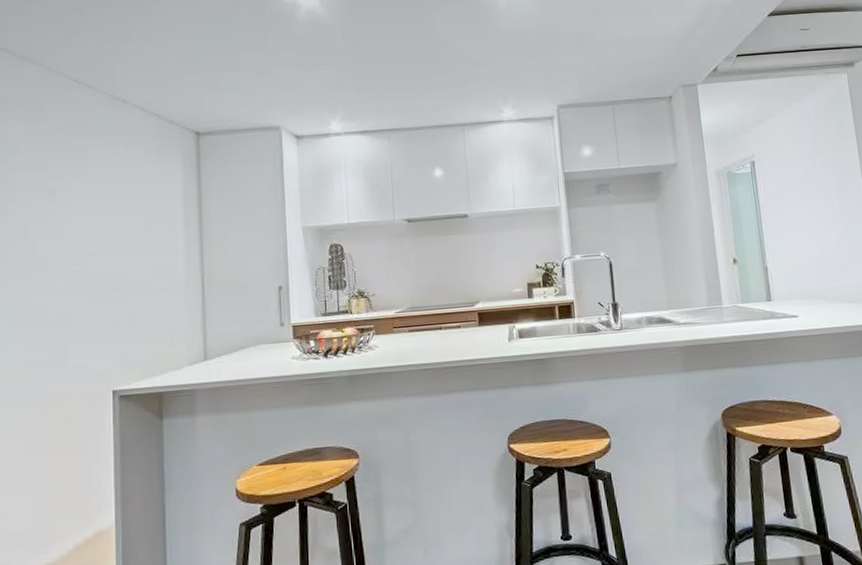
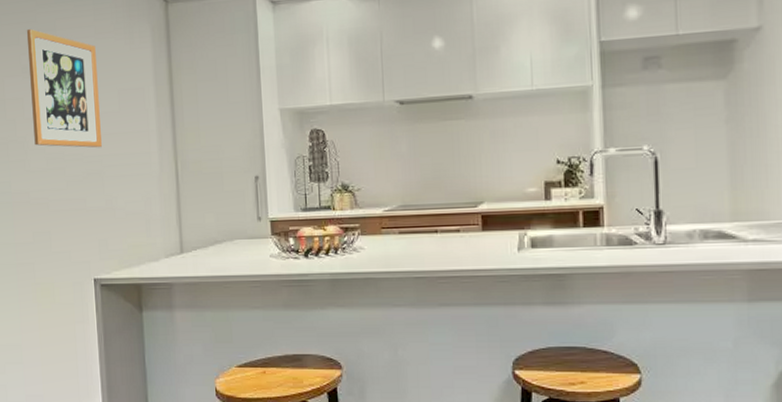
wall art: none [55,155,128,265] -> present [27,28,102,148]

